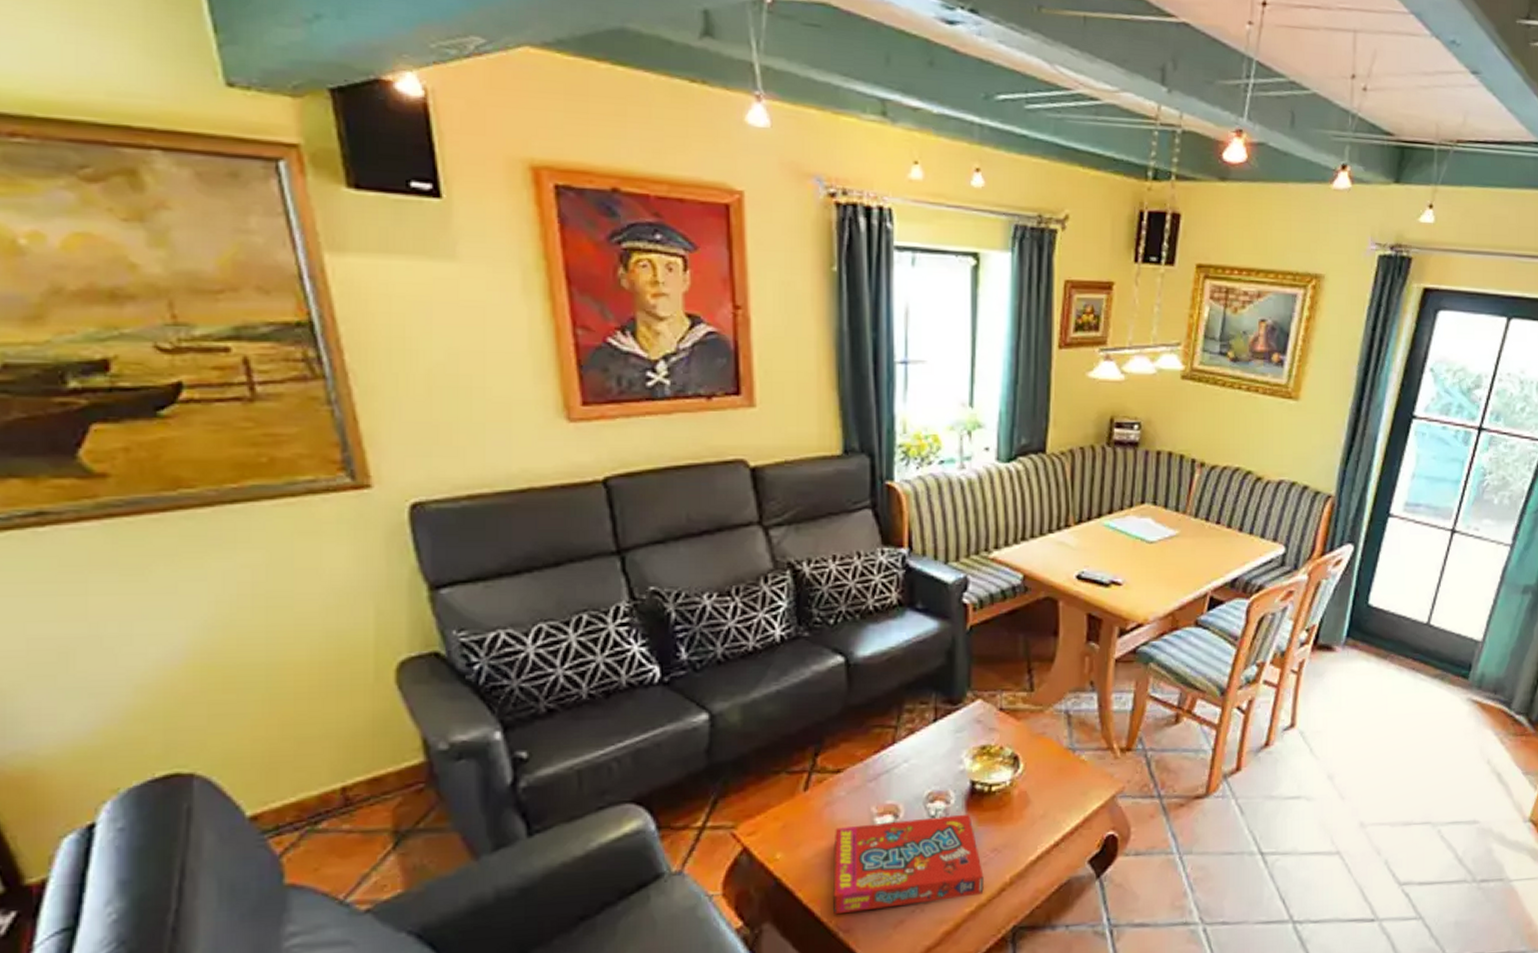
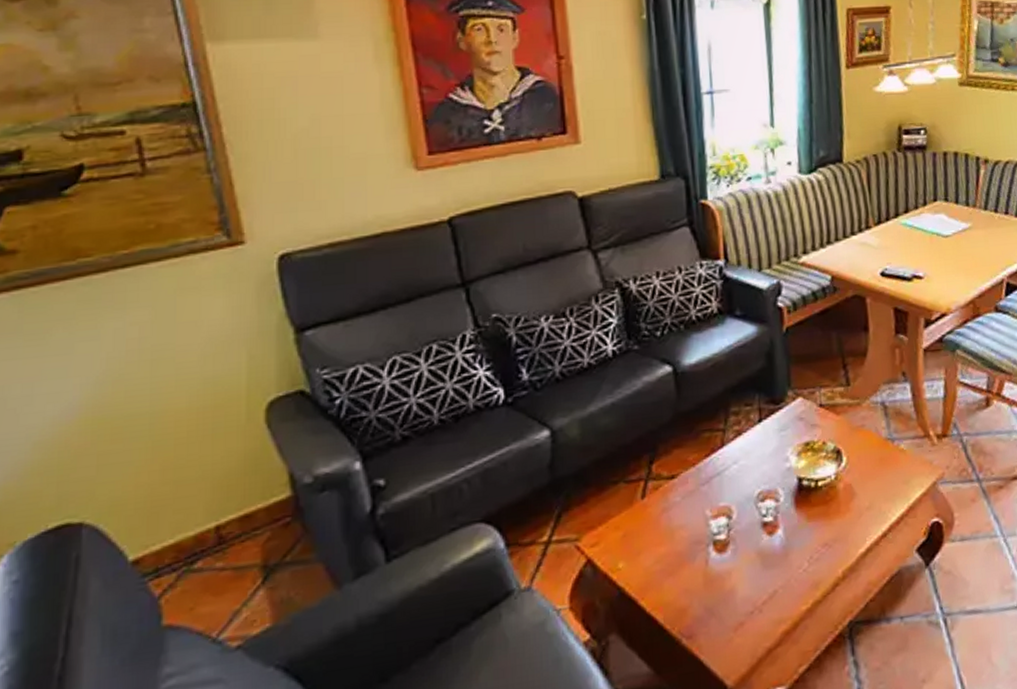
snack box: present [833,813,984,915] -> none [672,510,818,621]

